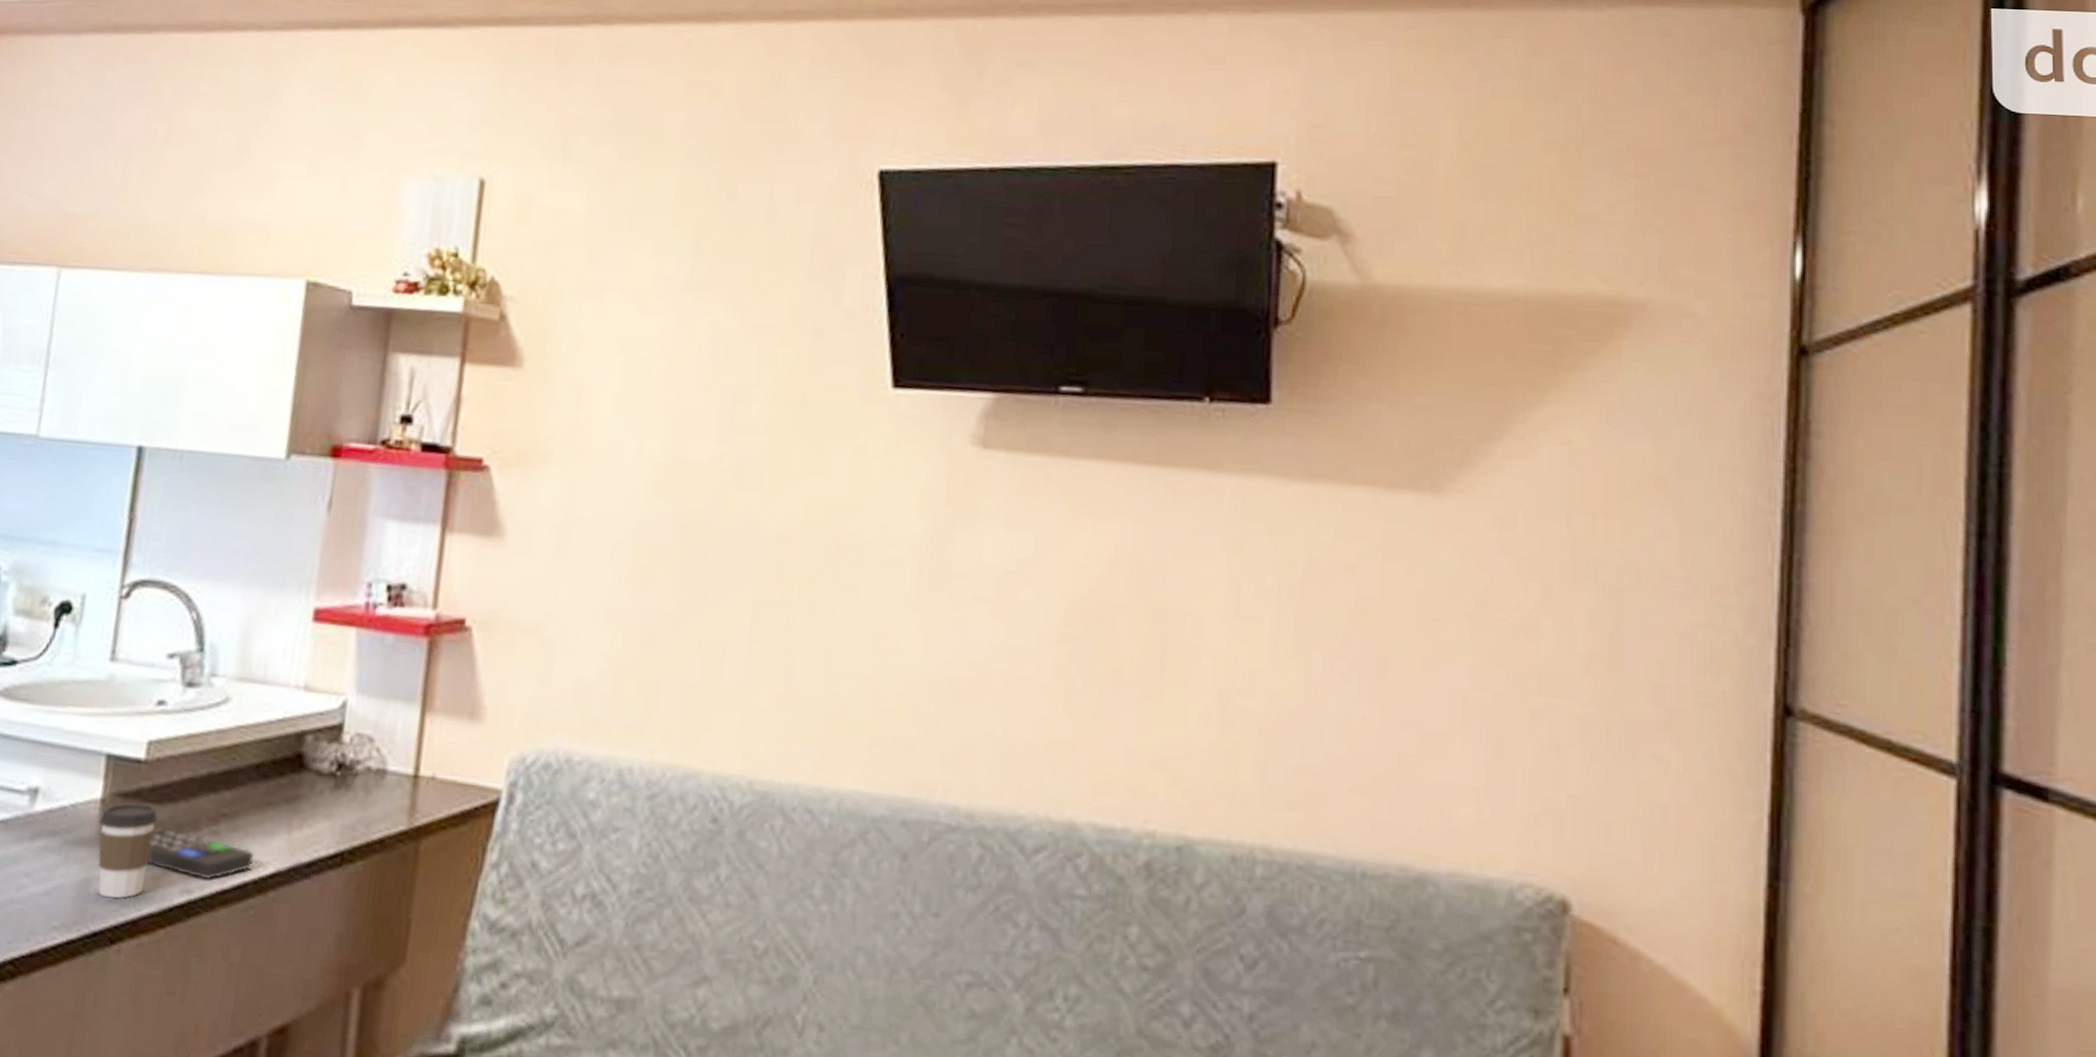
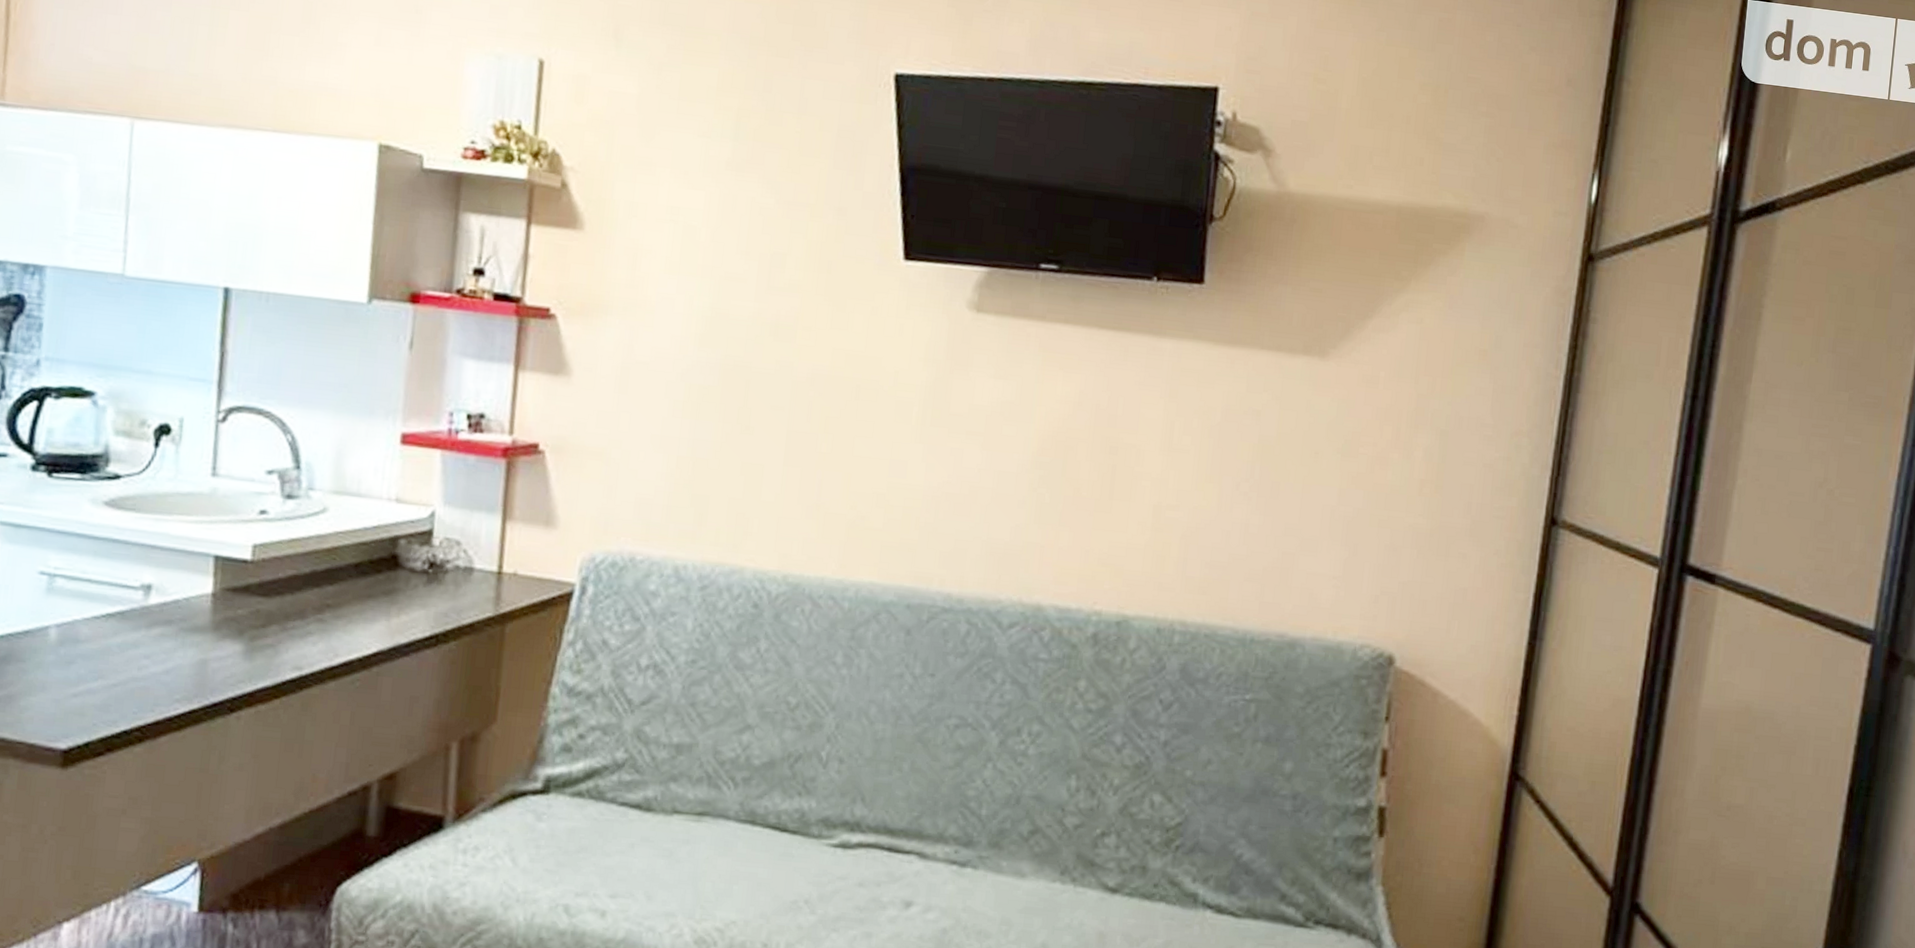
coffee cup: present [97,803,158,899] -> none [212,597,267,675]
remote control: present [147,827,254,880] -> none [259,616,358,659]

